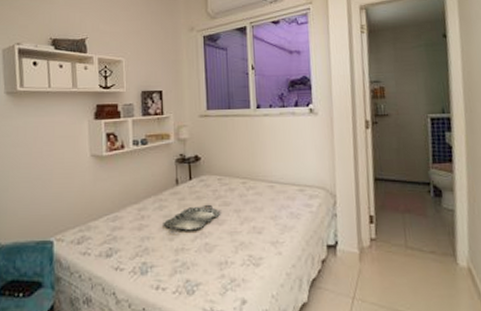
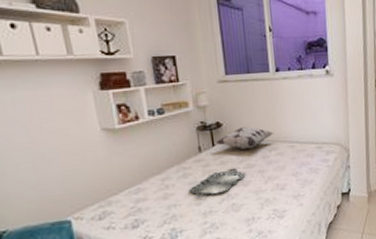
decorative pillow: none [194,161,253,187] -> present [216,126,274,150]

